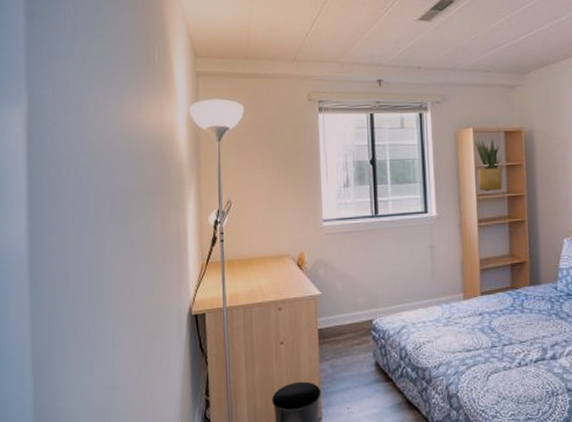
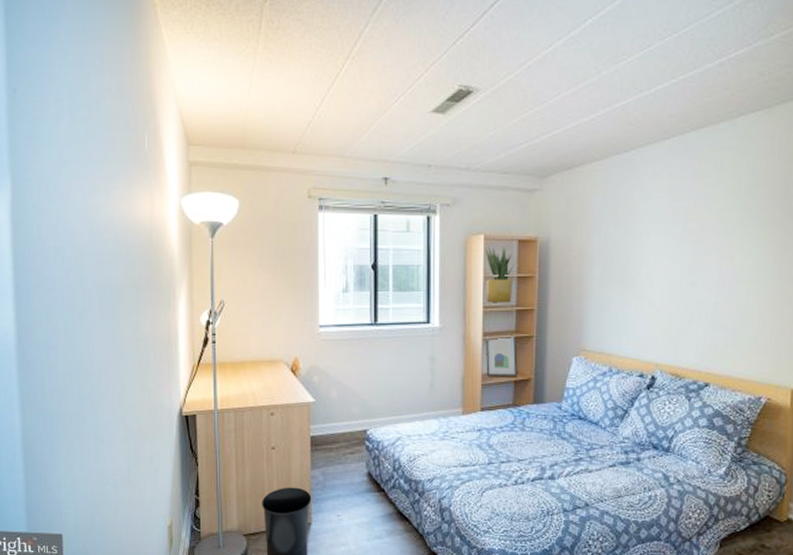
picture frame: none [482,221,513,261] -> present [486,336,518,376]

